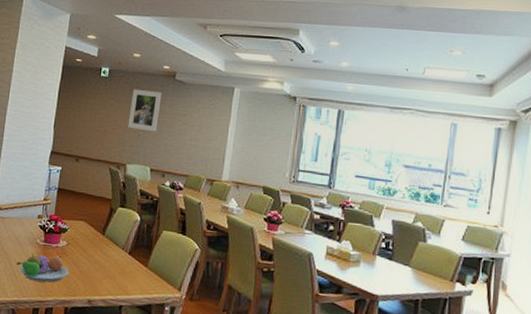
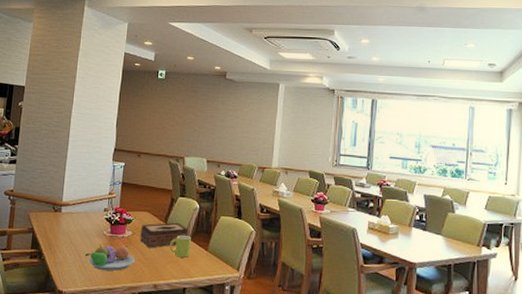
tissue box: none [75,234,128,261] -> present [140,222,189,249]
mug: none [106,248,130,273] -> present [169,234,191,258]
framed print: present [128,89,162,132] -> none [184,88,215,127]

